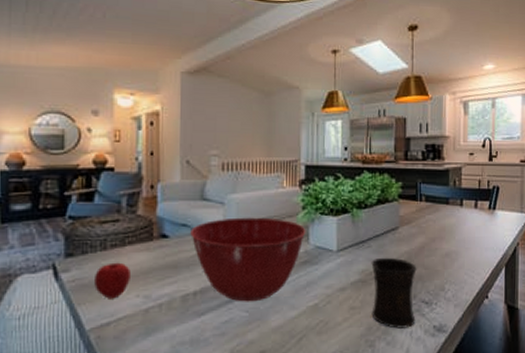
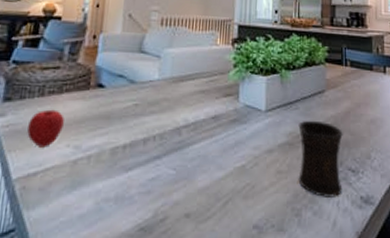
mixing bowl: present [190,217,306,302] -> none [126,71,237,159]

